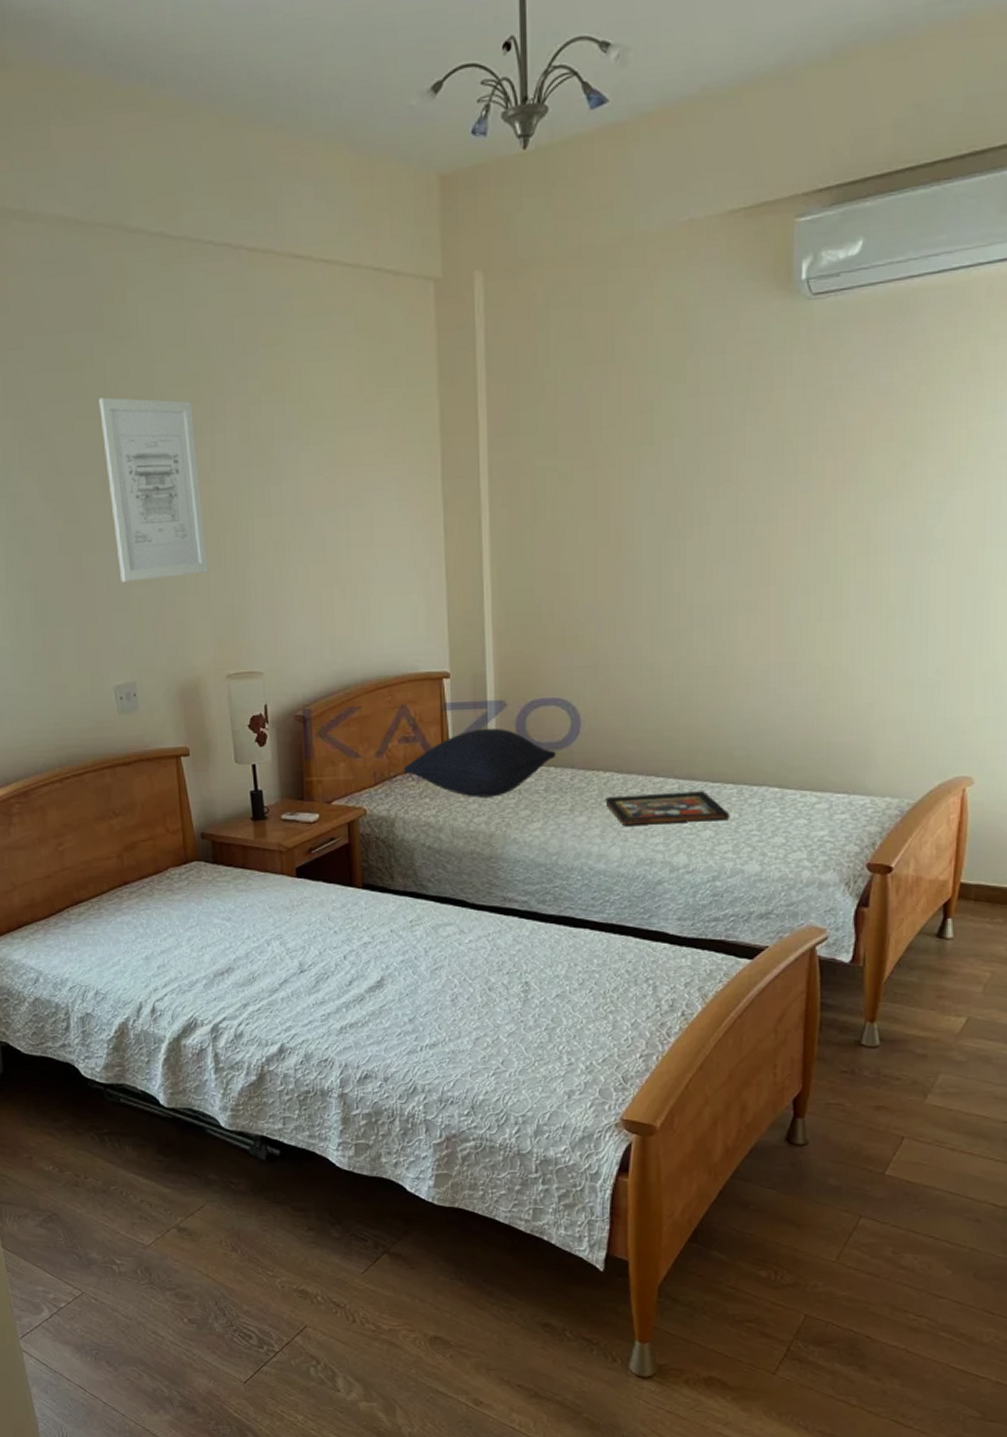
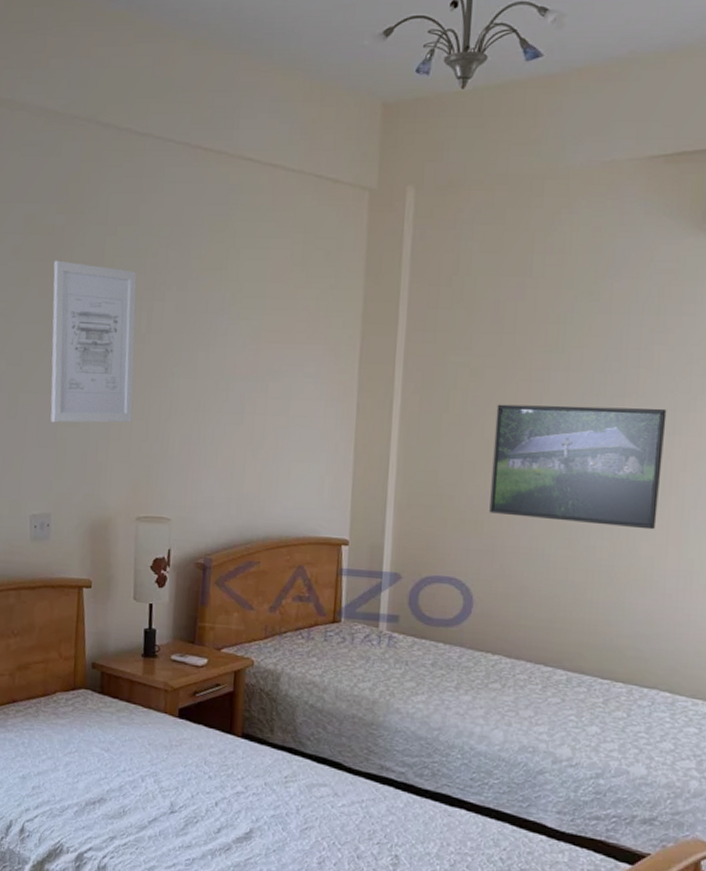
pillow: present [403,728,557,797] -> none [294,597,447,665]
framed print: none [589,494,761,627] -> present [489,404,667,530]
decorative tray: present [605,791,730,825] -> none [491,679,618,718]

